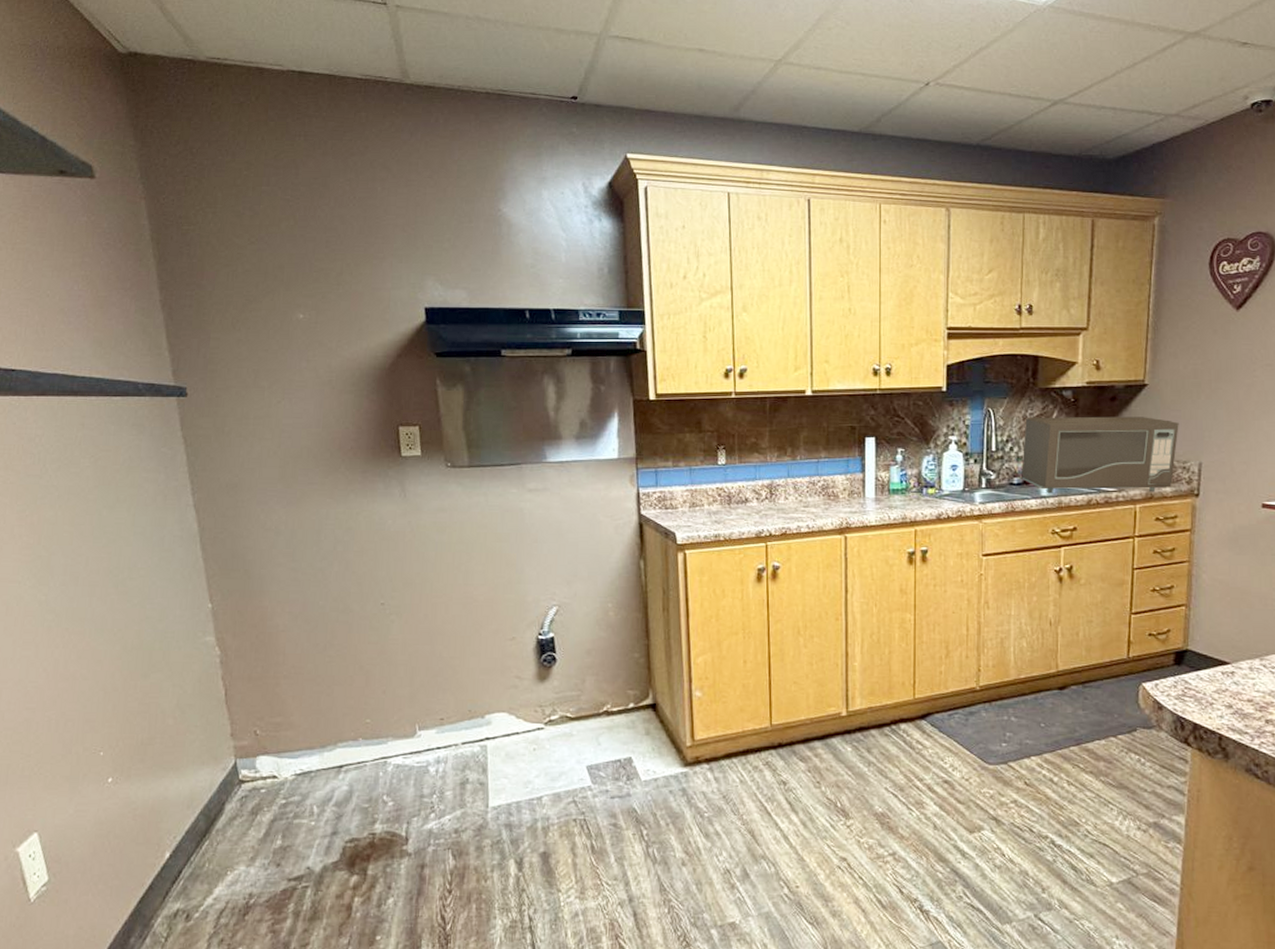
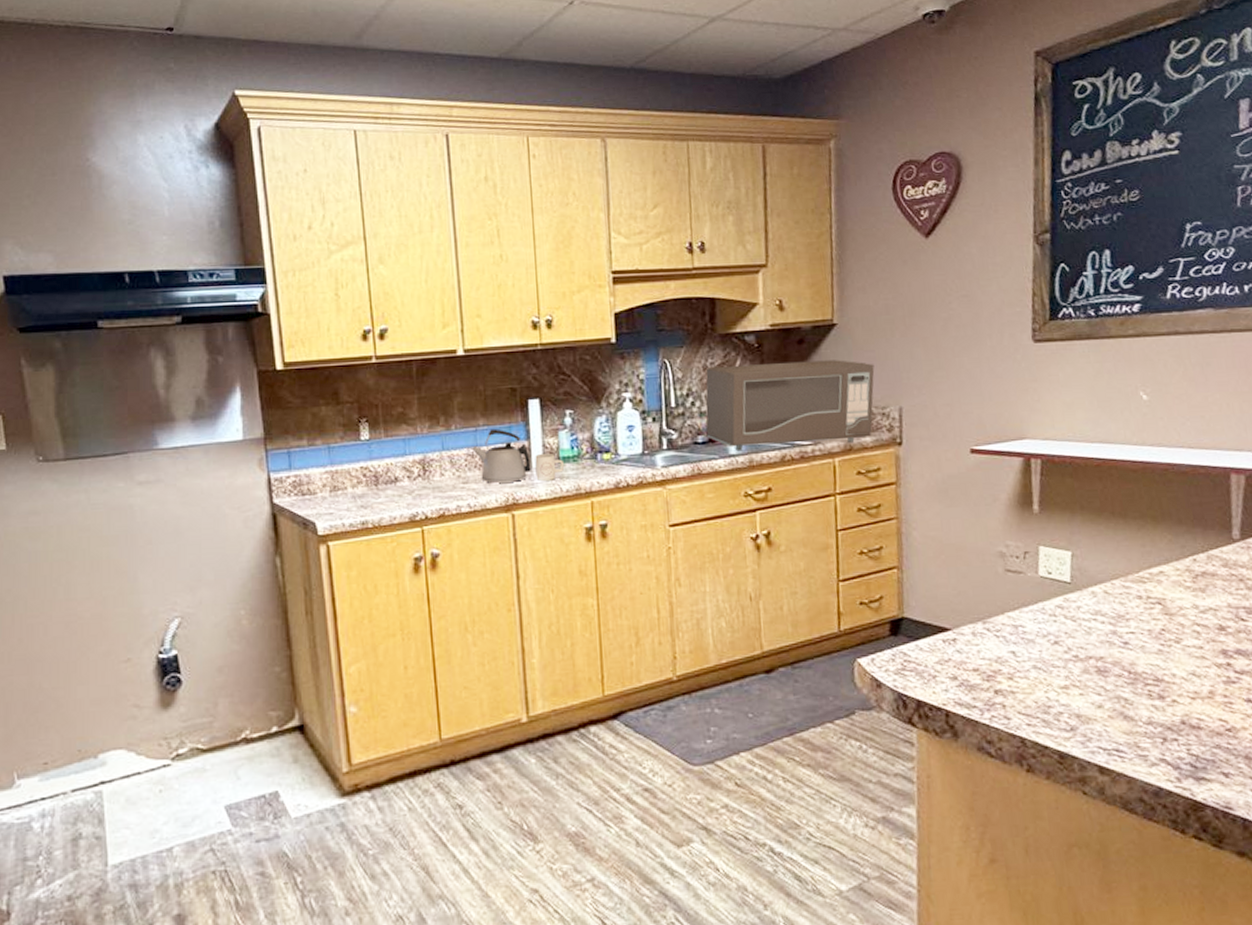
kettle: none [814,461,864,510] -> present [472,428,531,484]
mug: none [868,485,893,510] -> present [535,453,564,482]

